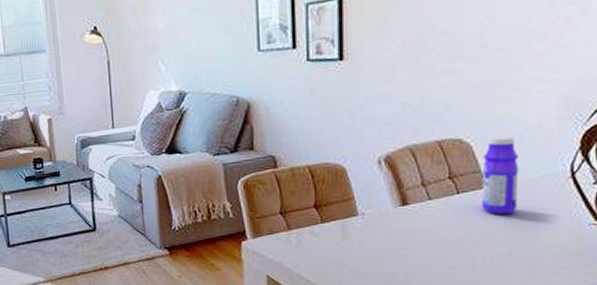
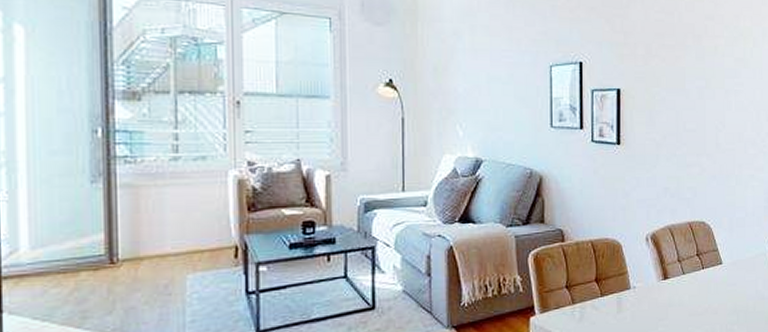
bottle: present [481,136,519,215] -> none [718,221,742,288]

